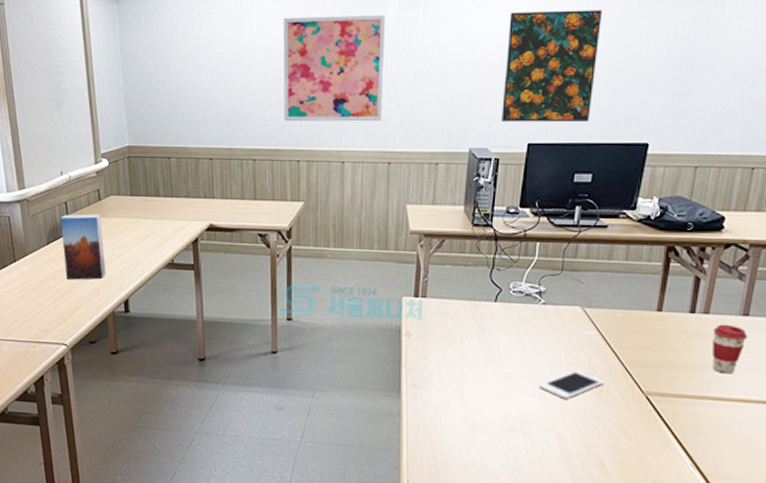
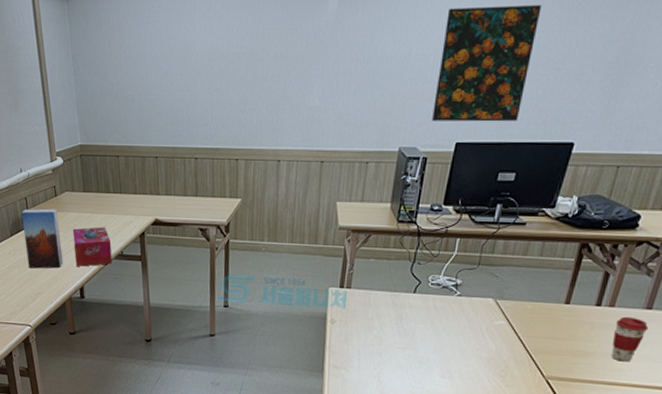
tissue box: none [117,233,162,277] -> present [72,227,113,267]
wall art: present [283,14,385,122] -> none [224,12,324,121]
cell phone: present [538,370,605,399] -> none [448,355,510,381]

